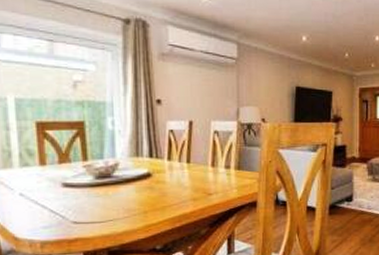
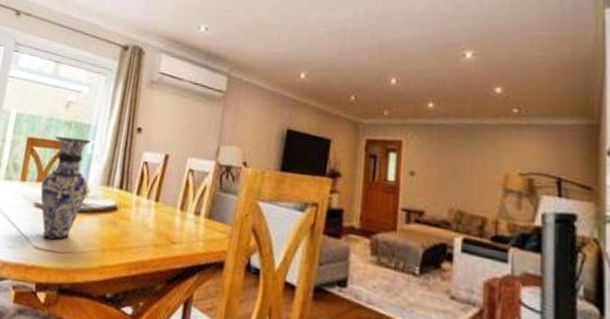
vase: none [64,116,118,213] -> present [40,136,92,240]

